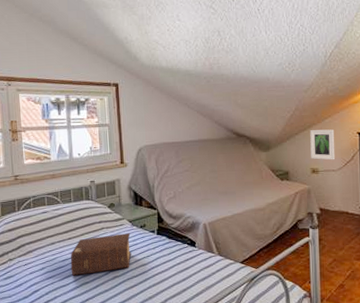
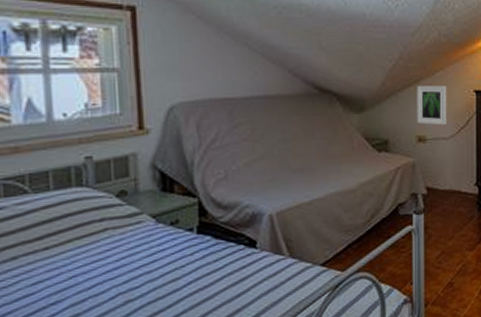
bible: present [70,233,132,276] -> none [47,234,155,307]

